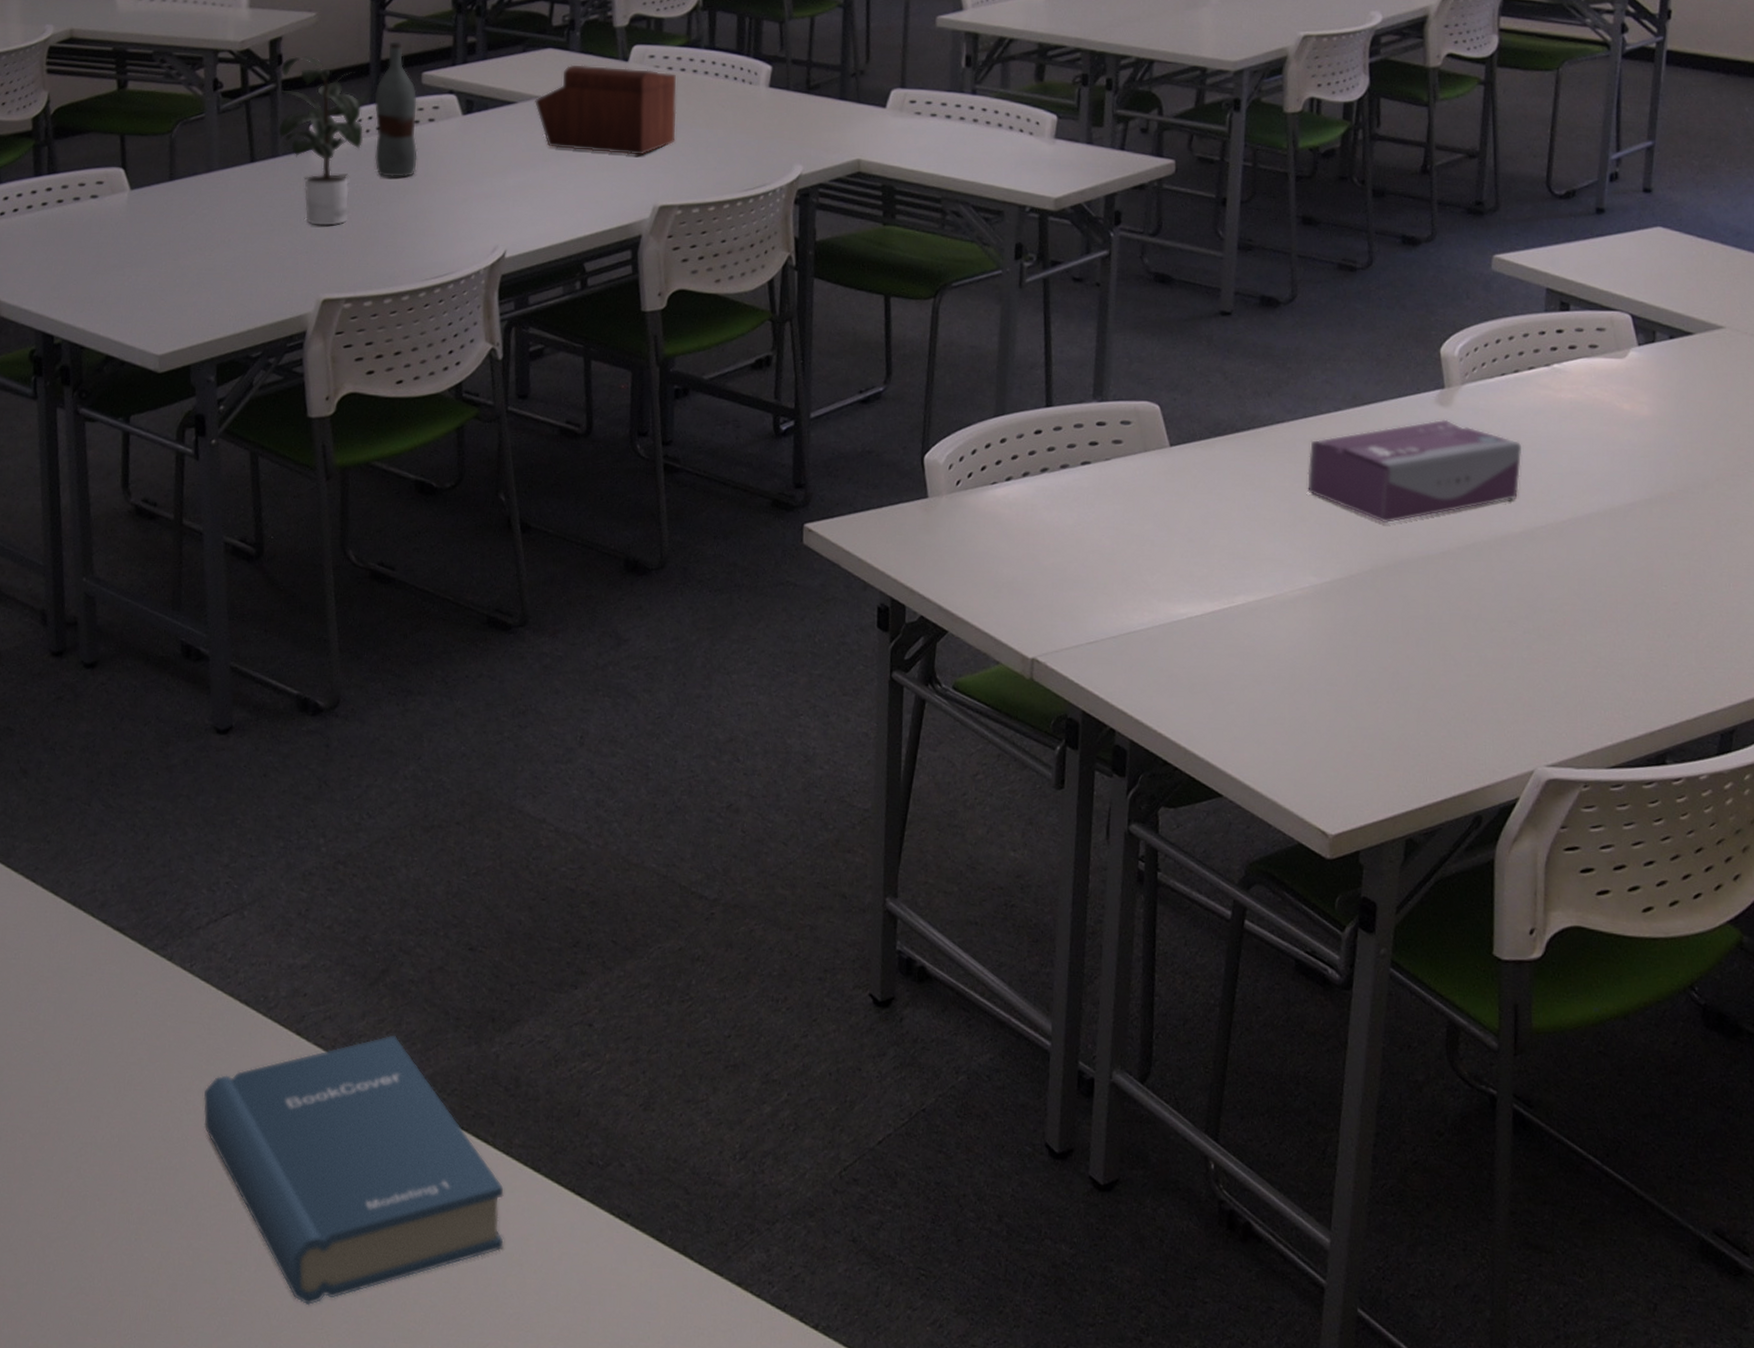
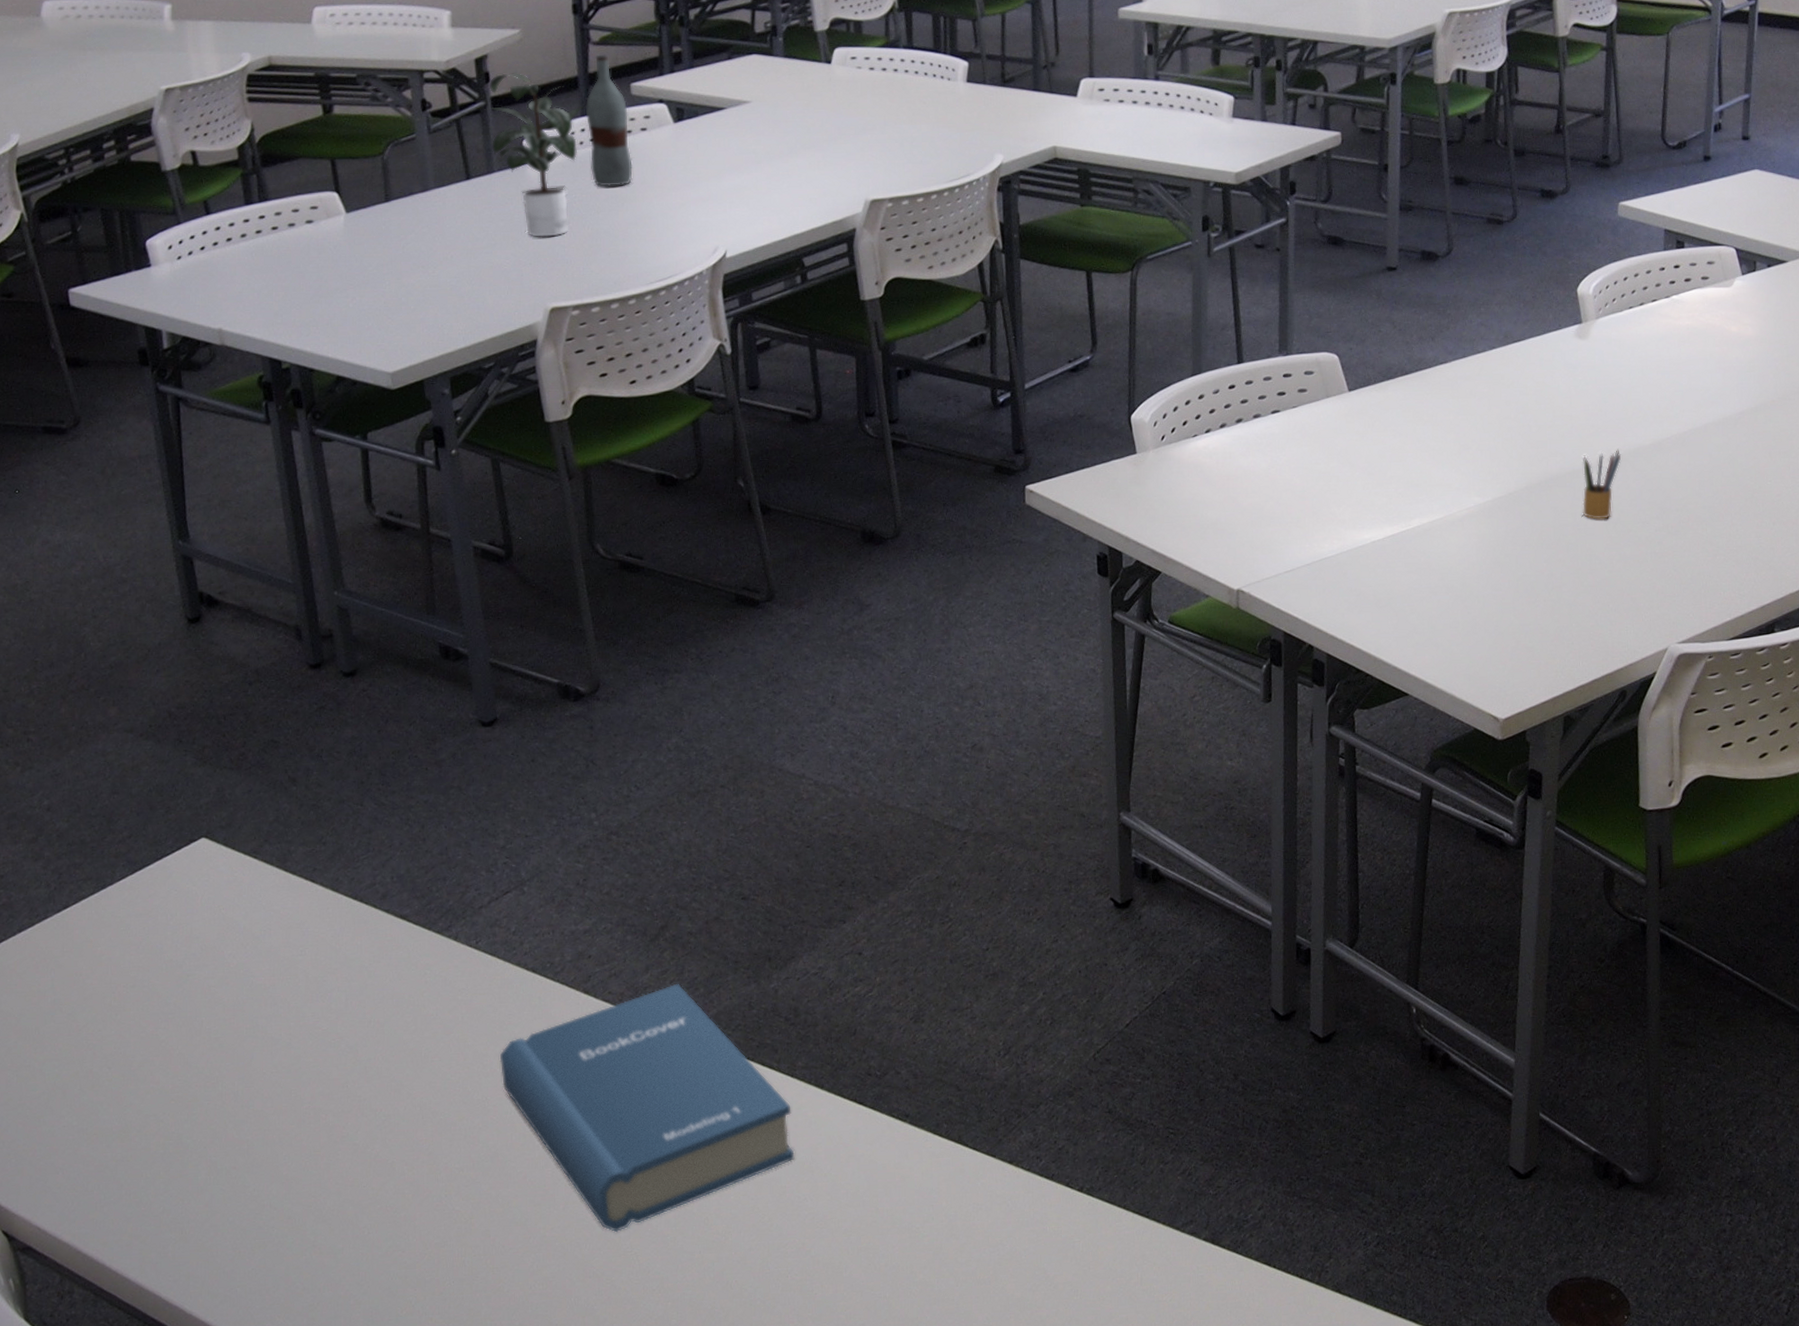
sewing box: present [535,64,677,155] -> none [744,69,882,153]
tissue box: present [1308,419,1521,524] -> none [1469,350,1648,446]
pencil box: none [1436,534,1486,614] -> present [1582,449,1622,520]

